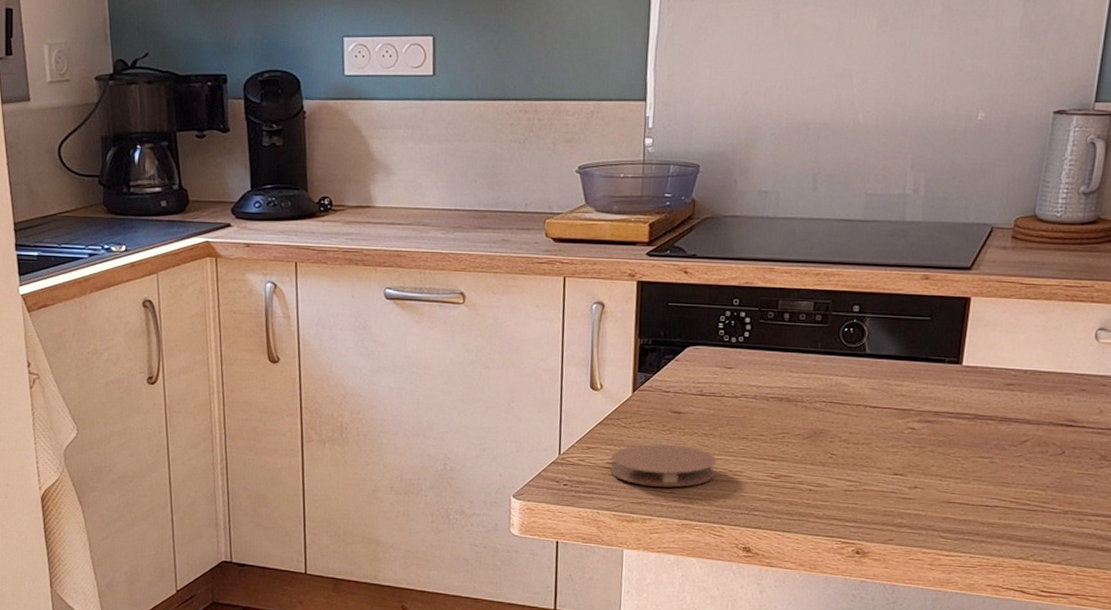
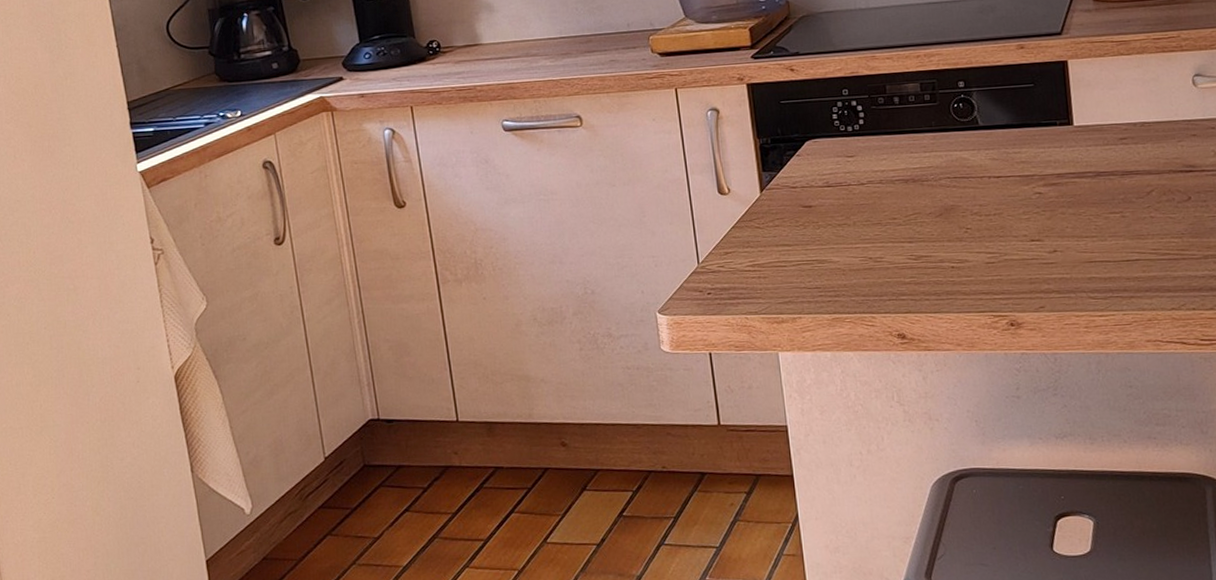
coaster: present [610,444,717,488] -> none [749,239,856,284]

